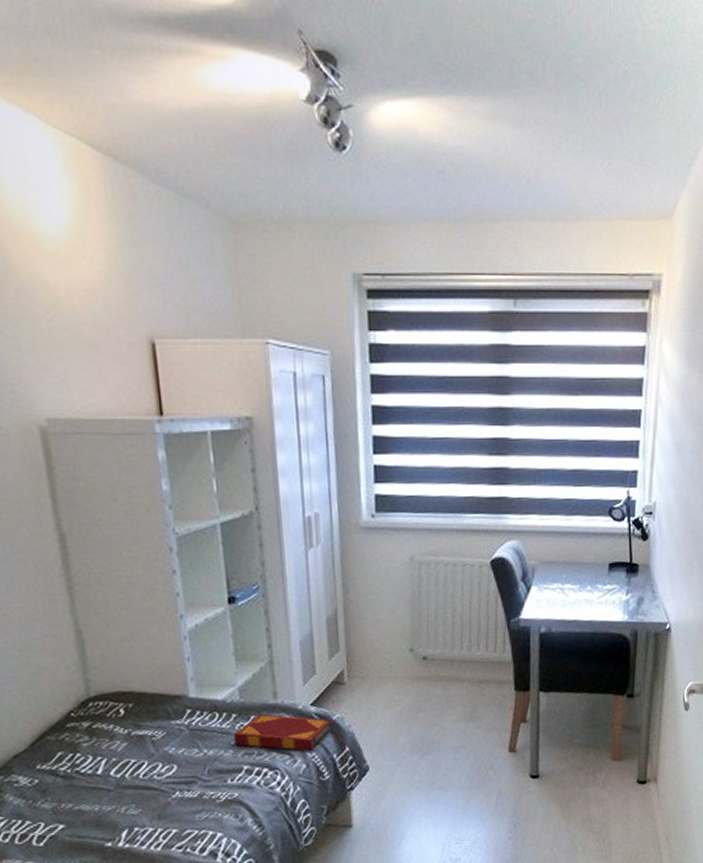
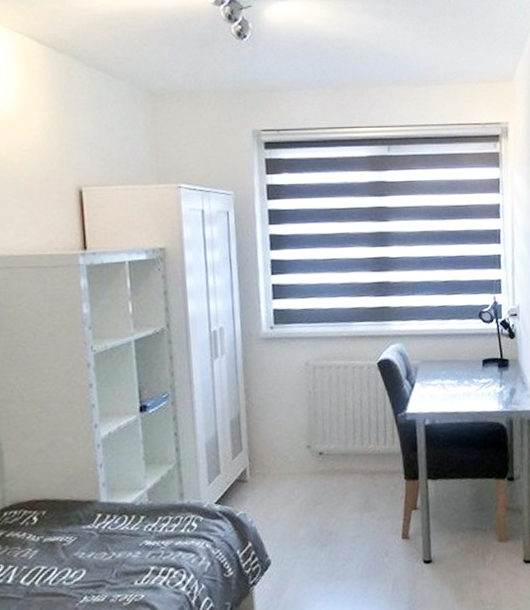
hardback book: present [234,714,332,751] -> none [142,514,236,549]

